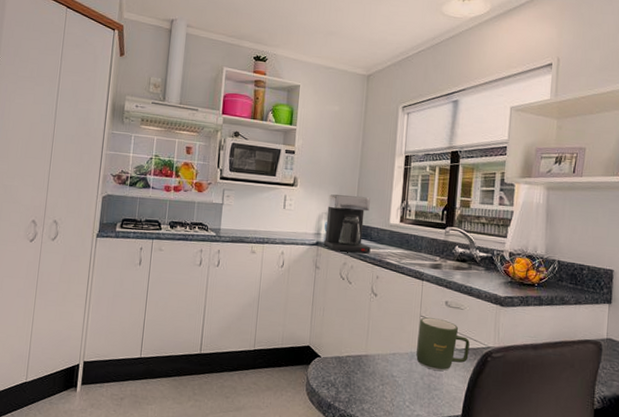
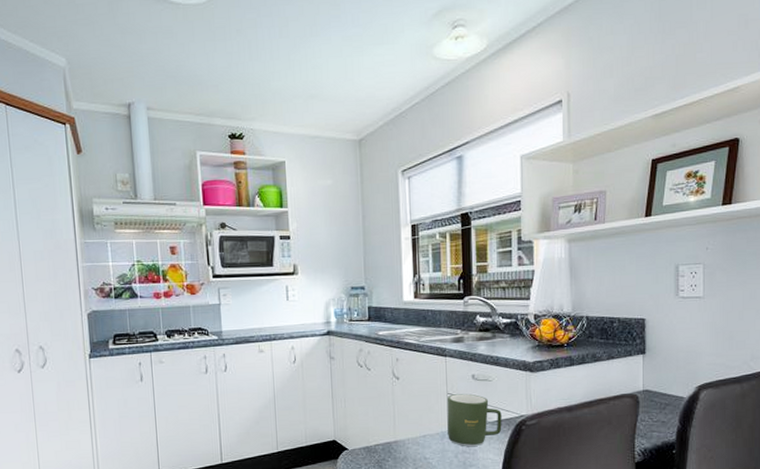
coffee maker: present [323,194,371,254] -> none [334,276,387,339]

